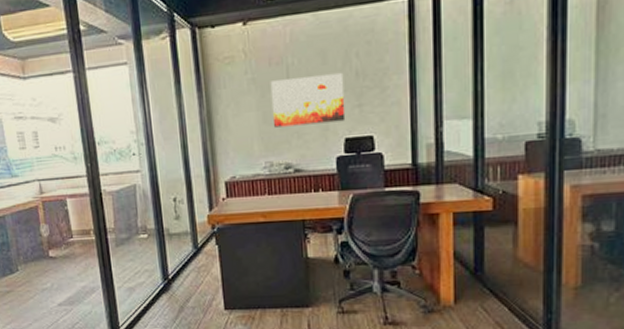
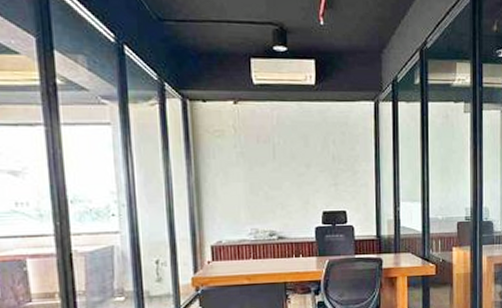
wall art: present [270,72,346,128] -> none [257,155,324,198]

